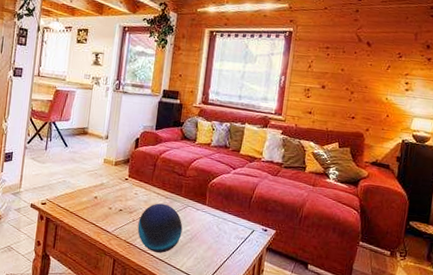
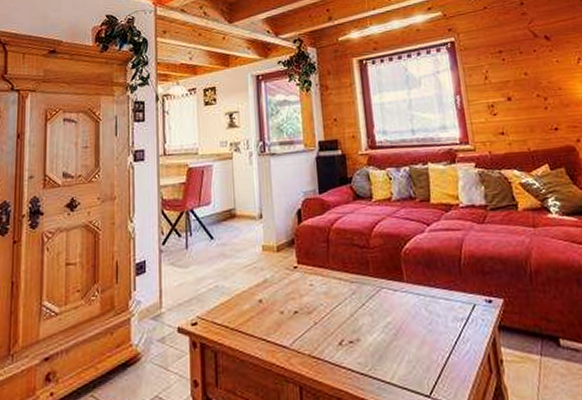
decorative orb: present [137,203,183,254] -> none [321,291,383,365]

